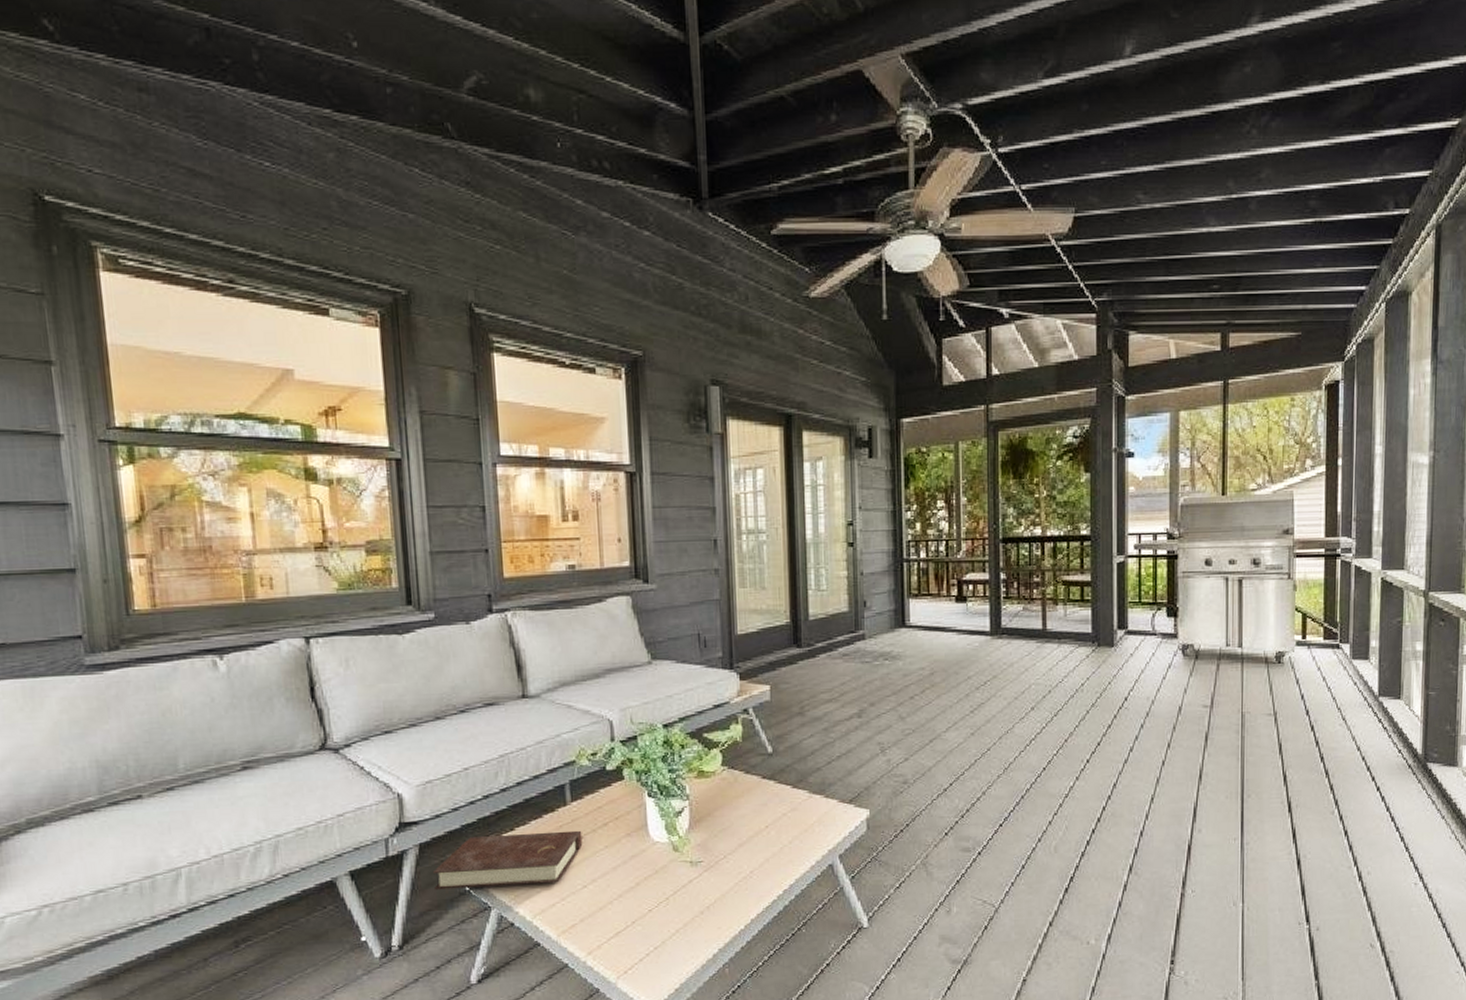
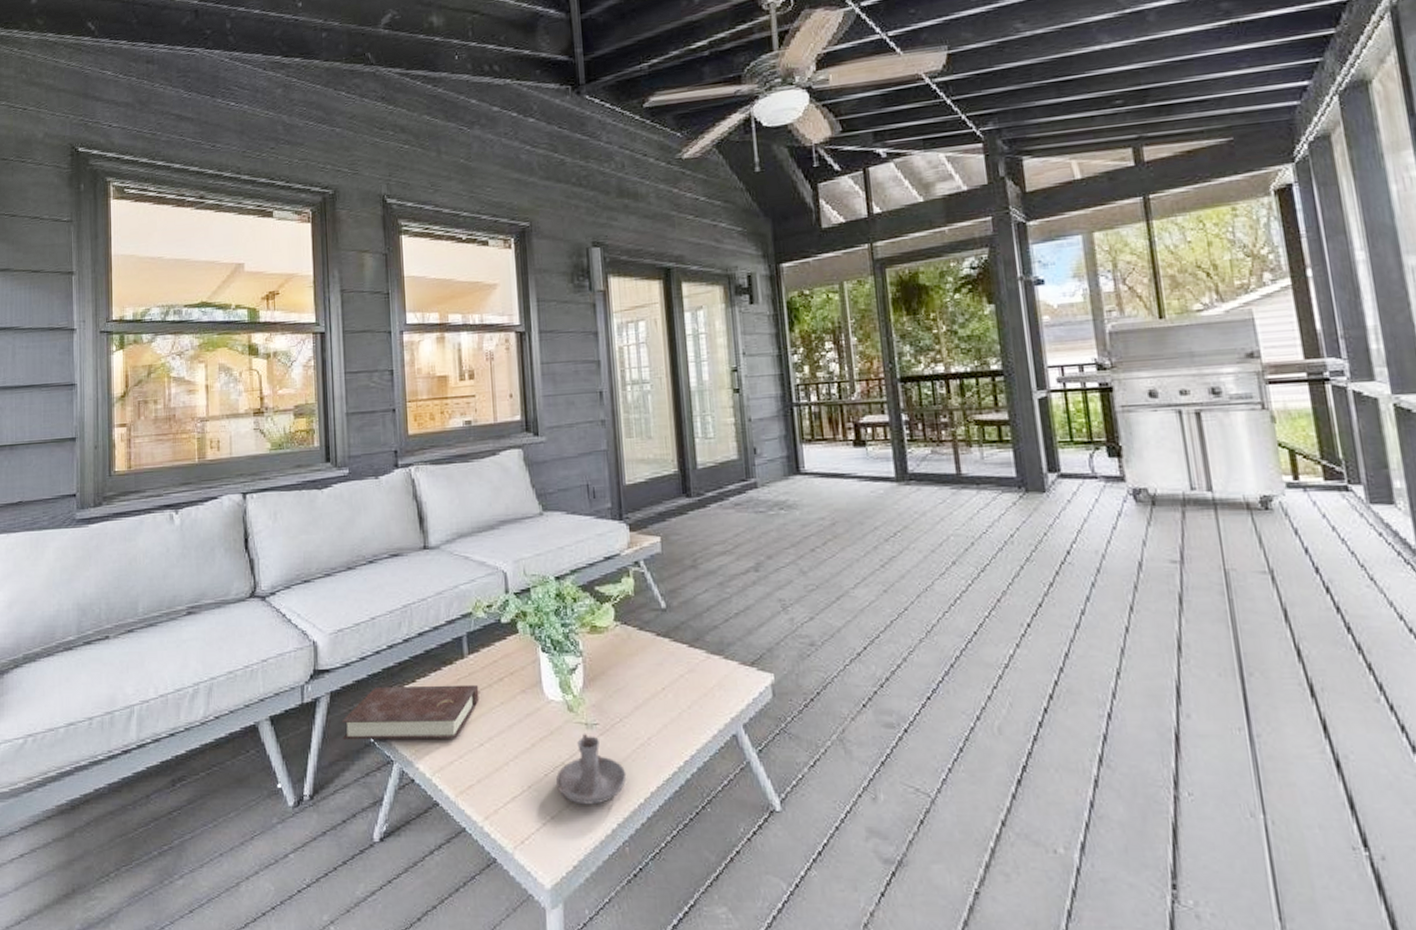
candle holder: none [660,870,729,935] -> present [556,733,627,805]

